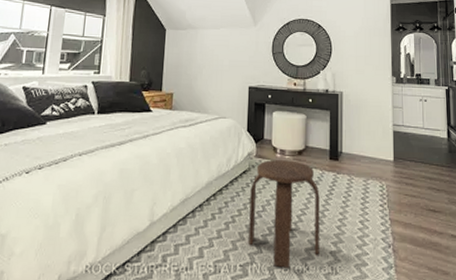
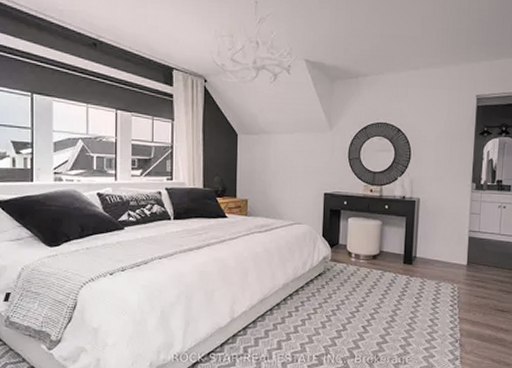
stool: present [248,160,320,268] -> none [324,264,393,359]

